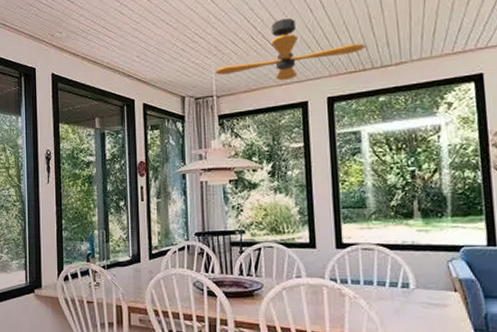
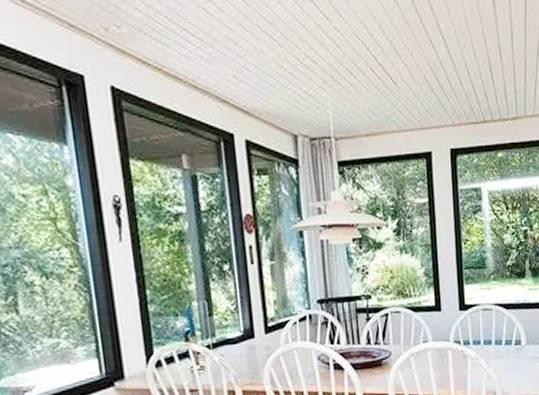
ceiling fan: present [215,18,366,81] -> none [331,52,486,126]

